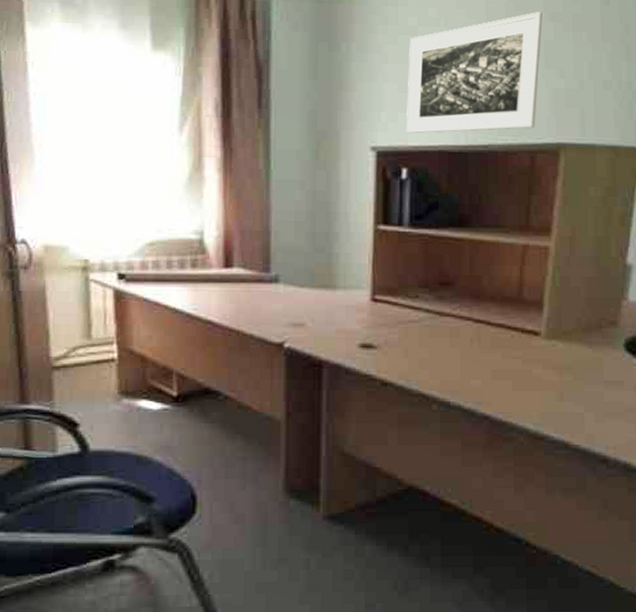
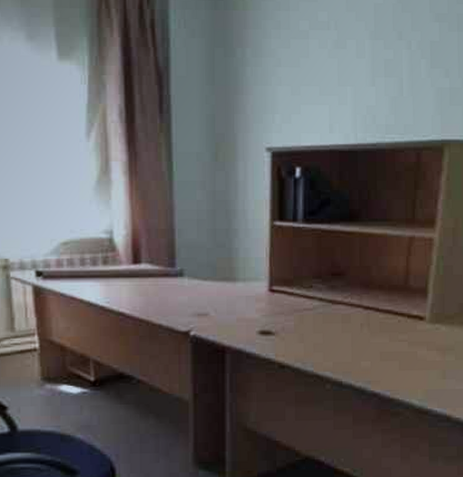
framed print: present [407,12,543,133] -> none [299,13,428,133]

